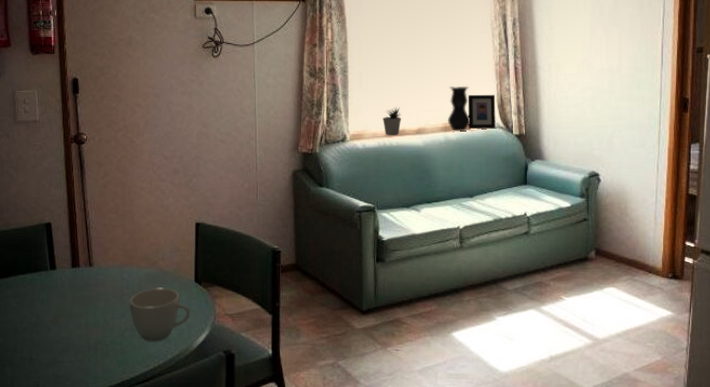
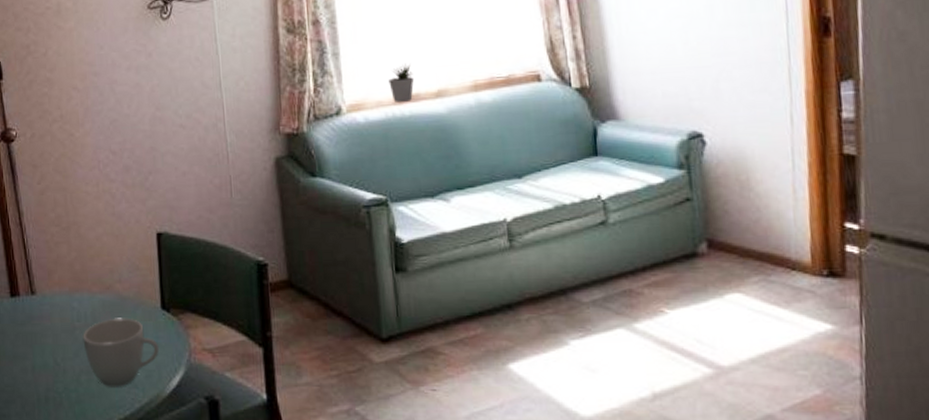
vase: present [448,86,471,132] -> none [476,27,510,90]
picture frame: present [468,94,496,129] -> none [503,36,546,85]

